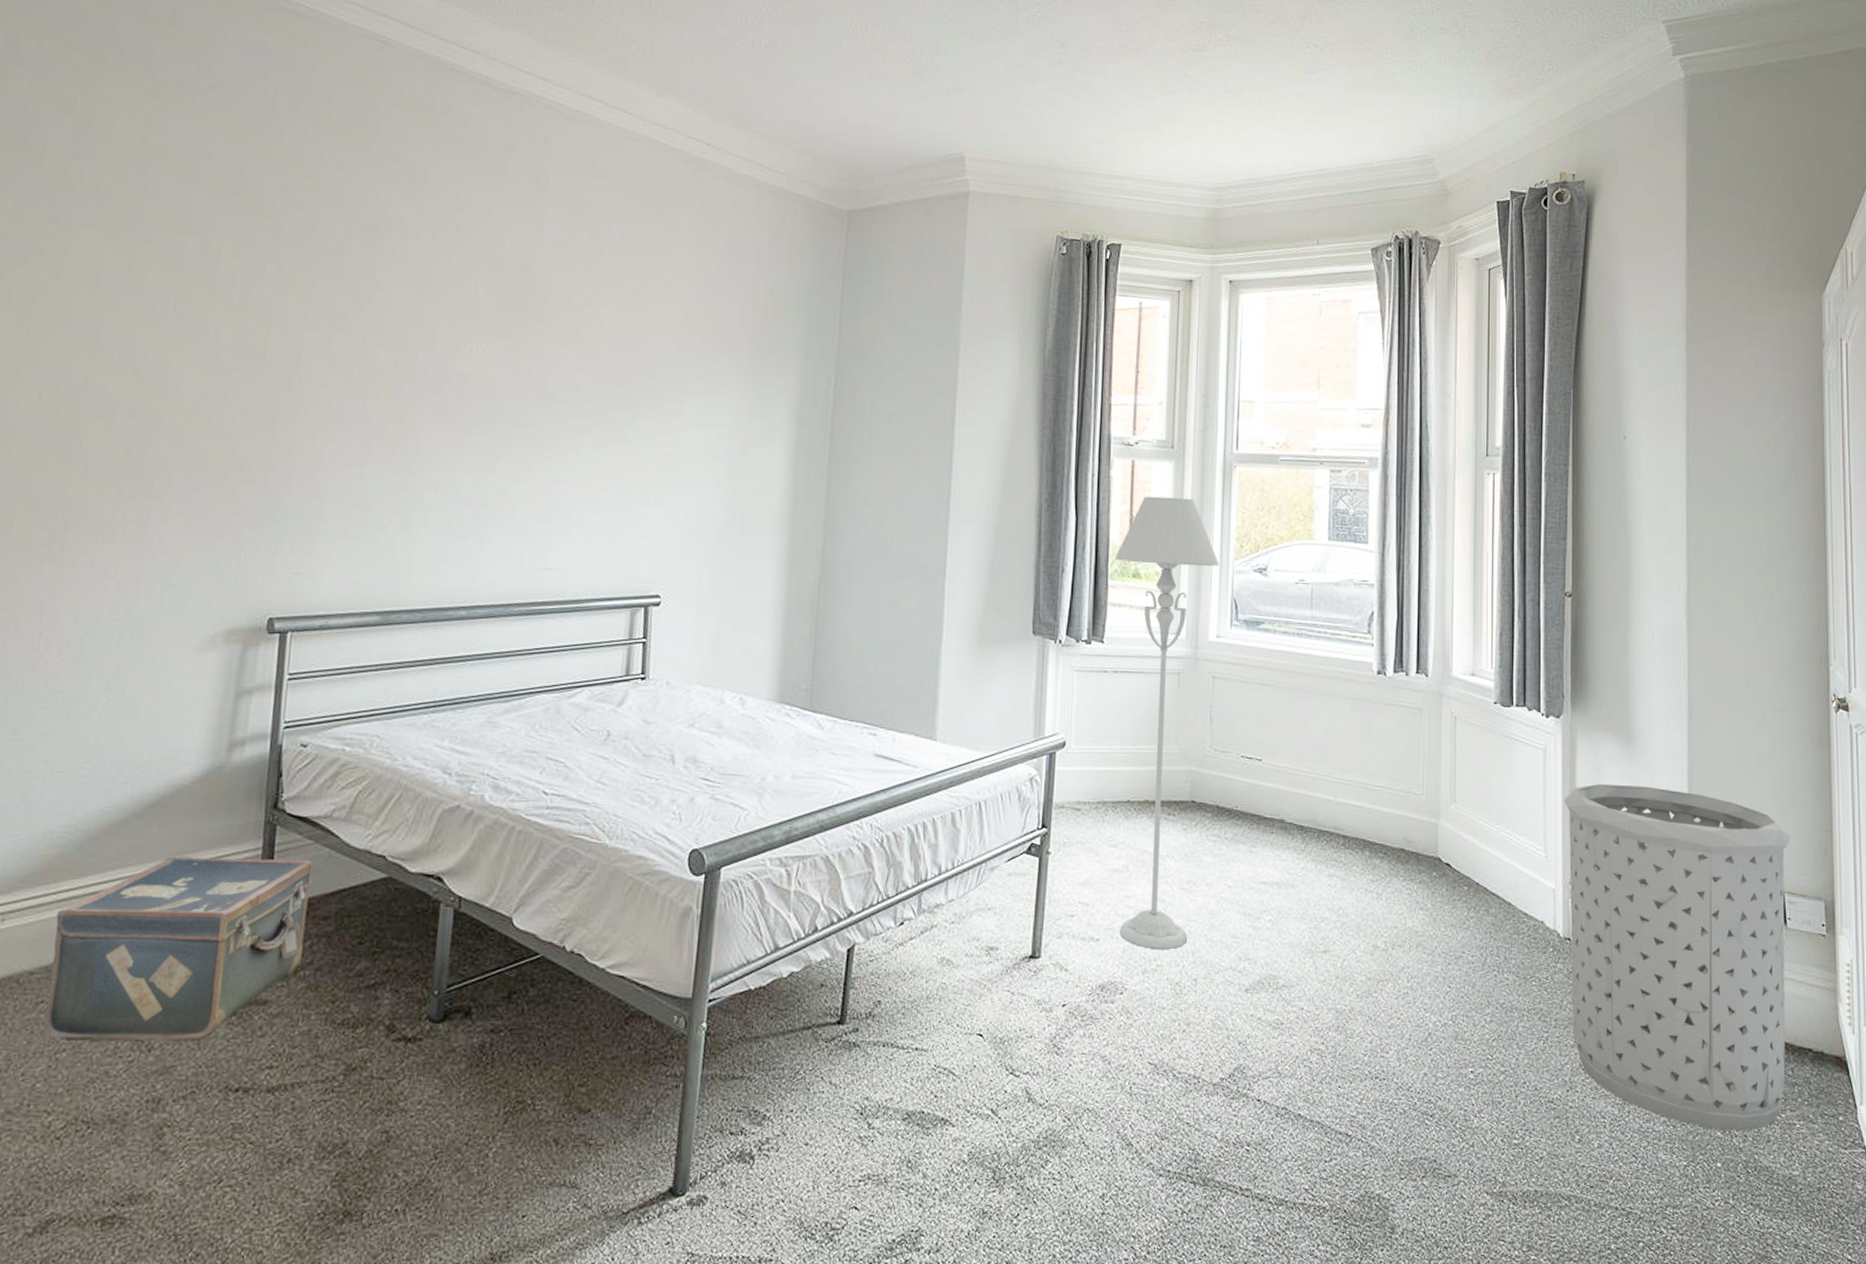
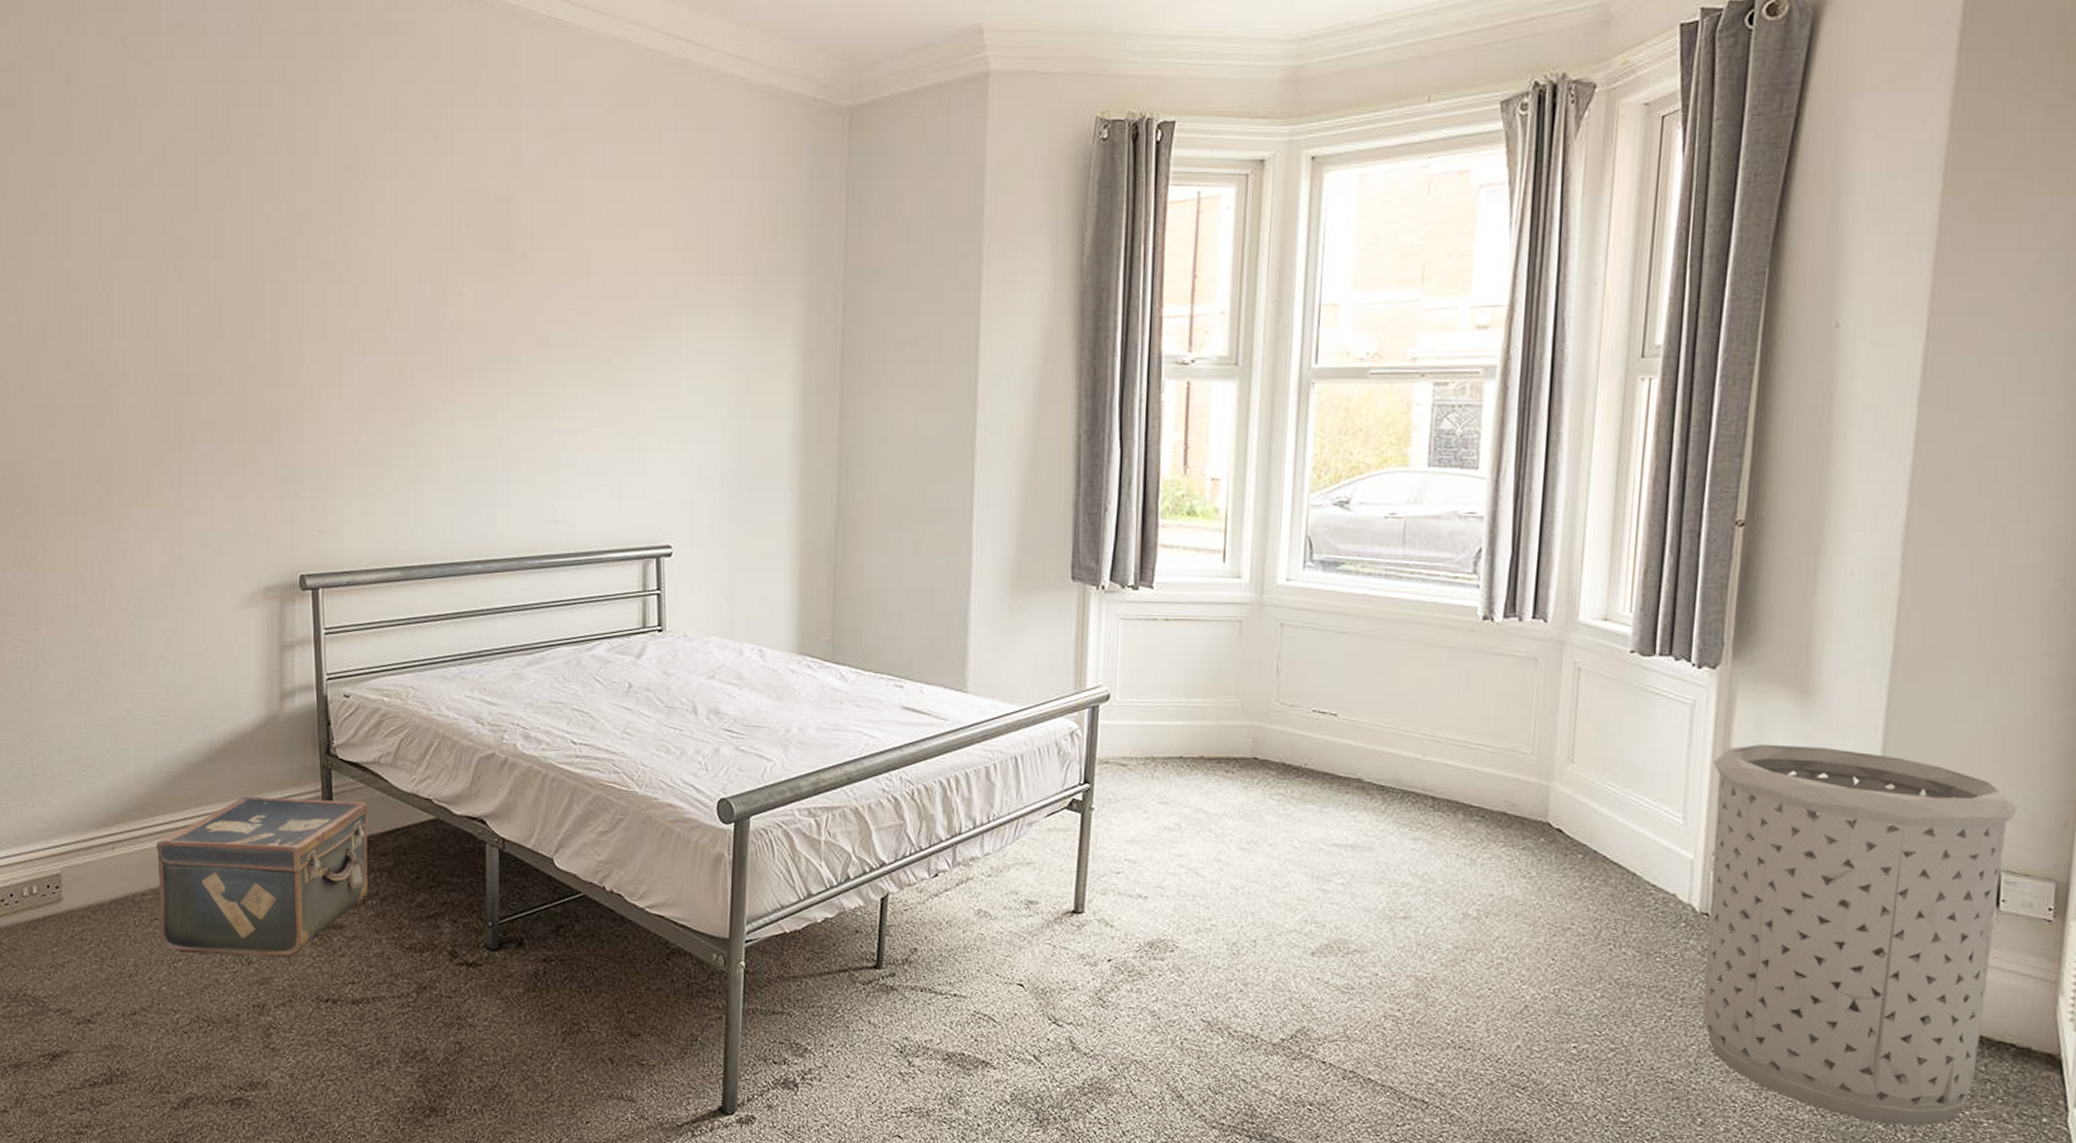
floor lamp: present [1115,496,1219,950] -> none [1167,422,1291,910]

